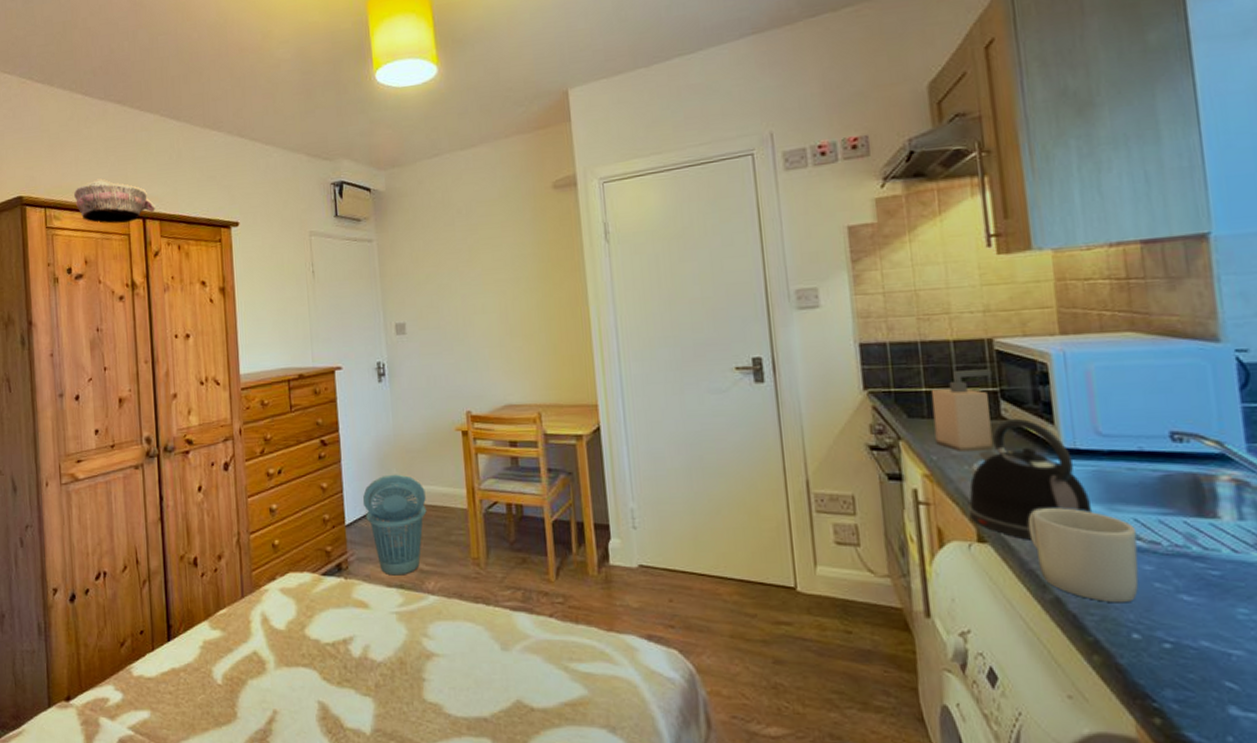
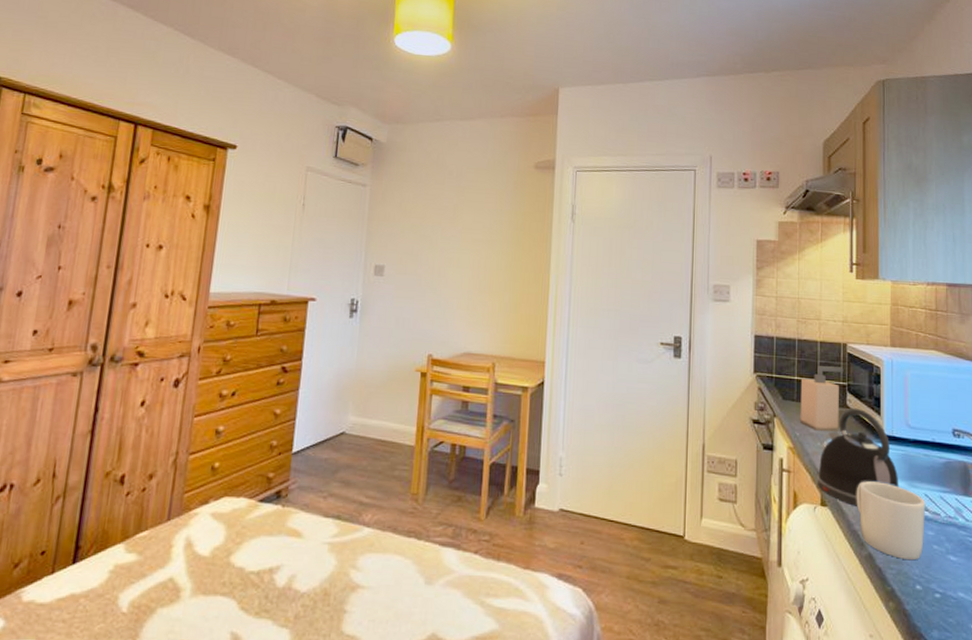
decorative basket: present [73,179,155,224] -> none [60,77,151,125]
laundry basket: present [362,474,427,576] -> none [313,407,377,507]

